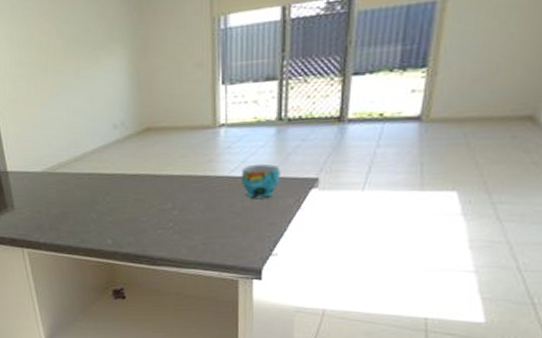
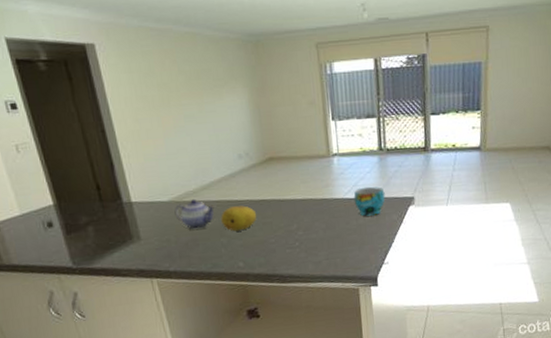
teapot: none [47,170,86,202] -> present [174,198,214,230]
fruit: none [92,180,129,207] -> present [221,205,257,232]

